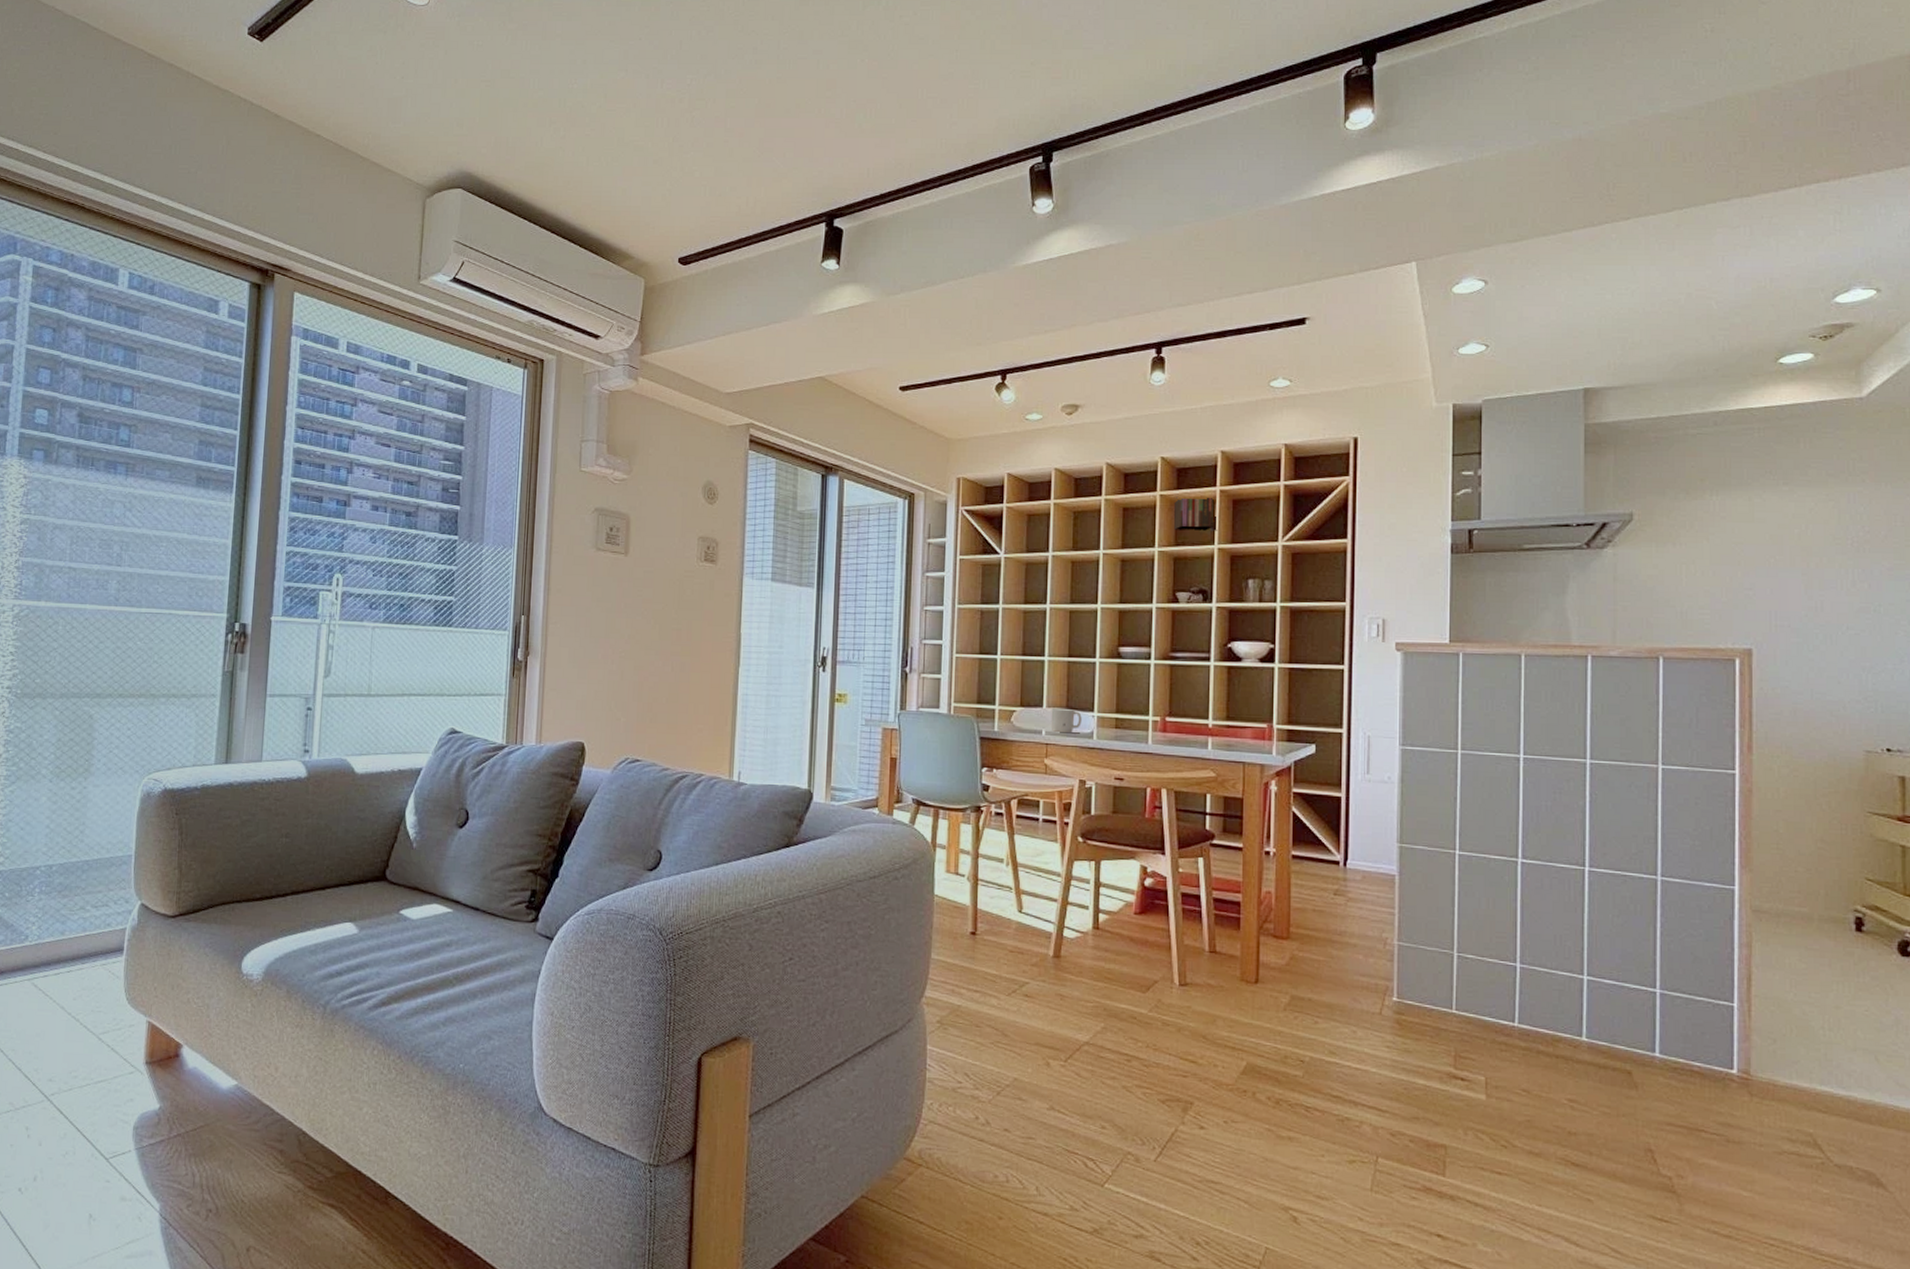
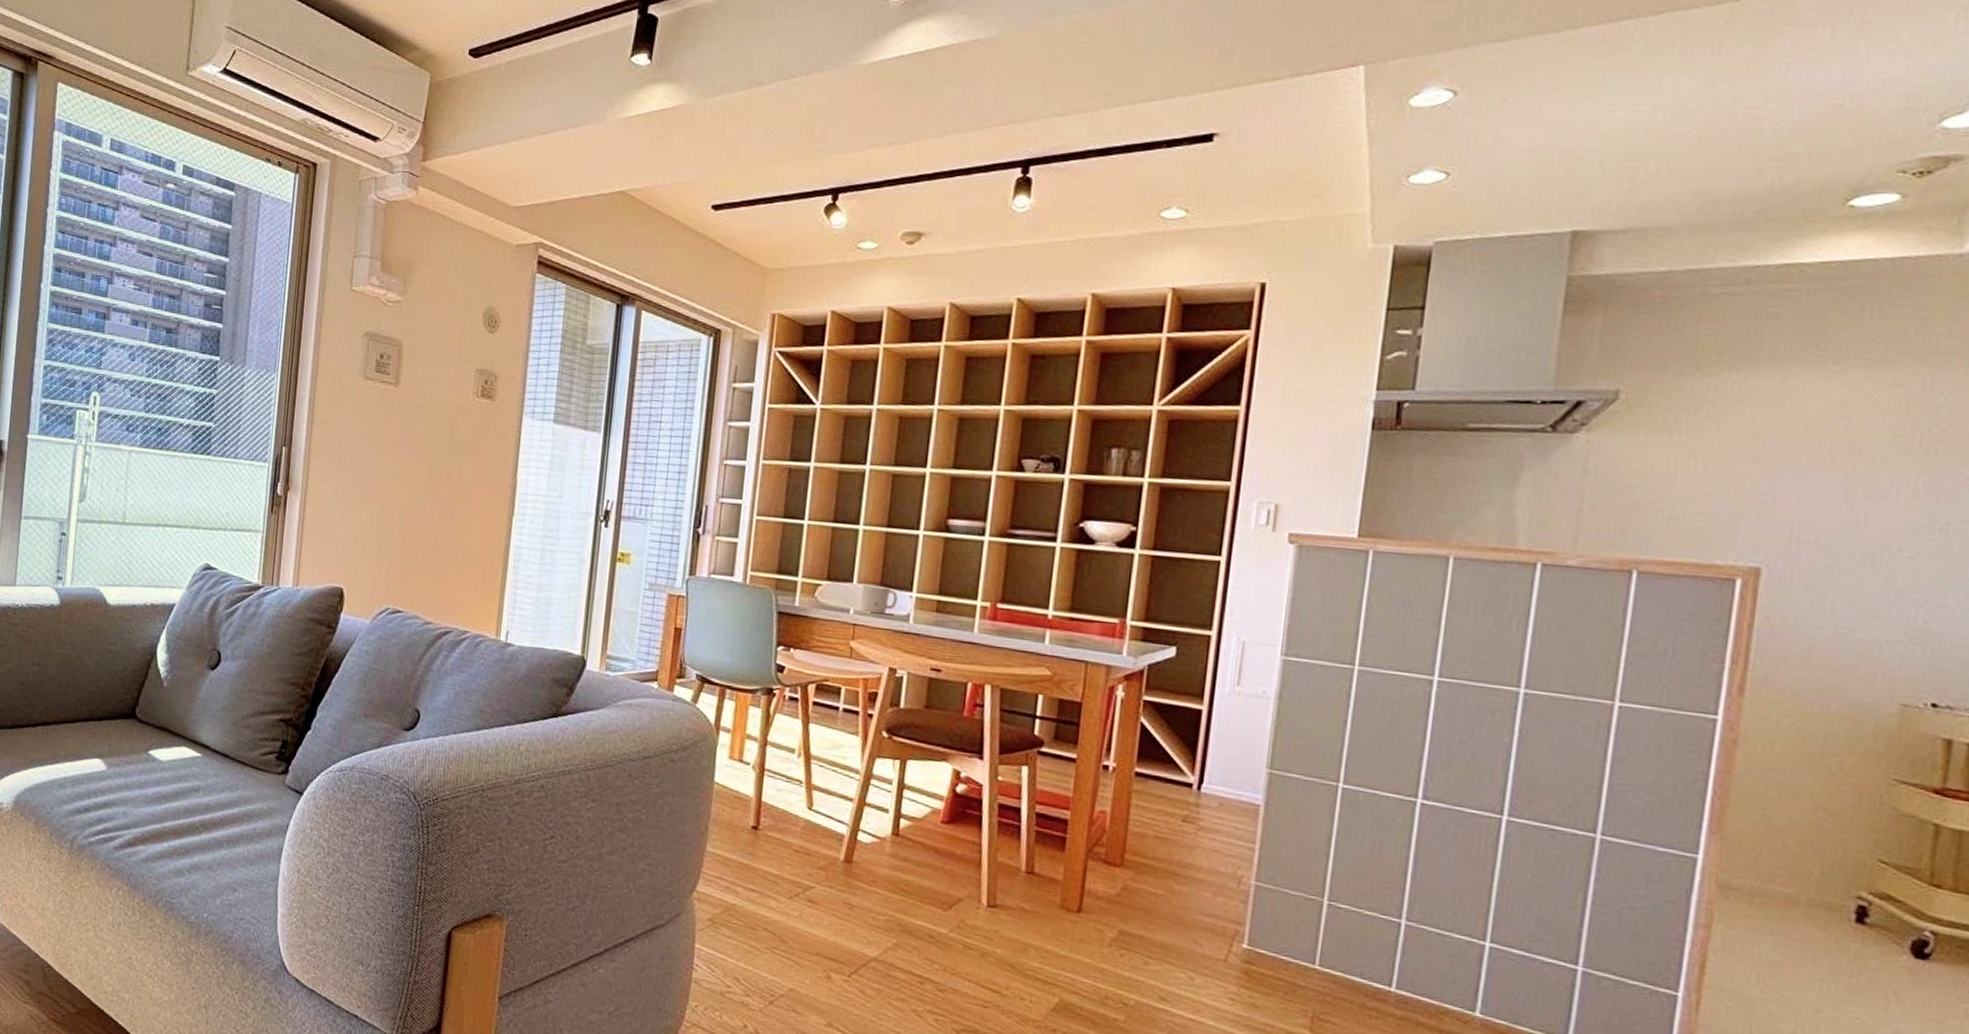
books: present [1174,497,1217,532] -> none [1026,347,1079,391]

